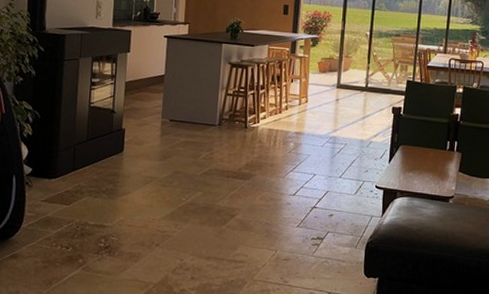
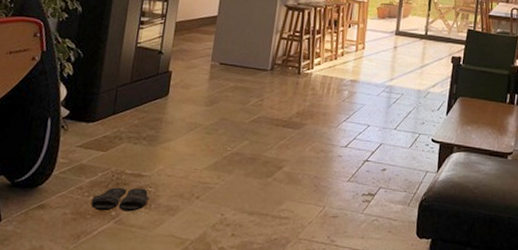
slippers: none [59,237,113,259] -> present [91,187,150,212]

